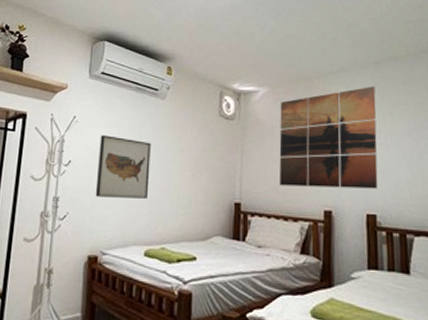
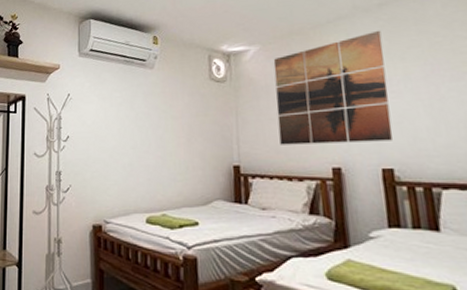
wall art: present [95,135,151,199] -> none [94,109,145,169]

